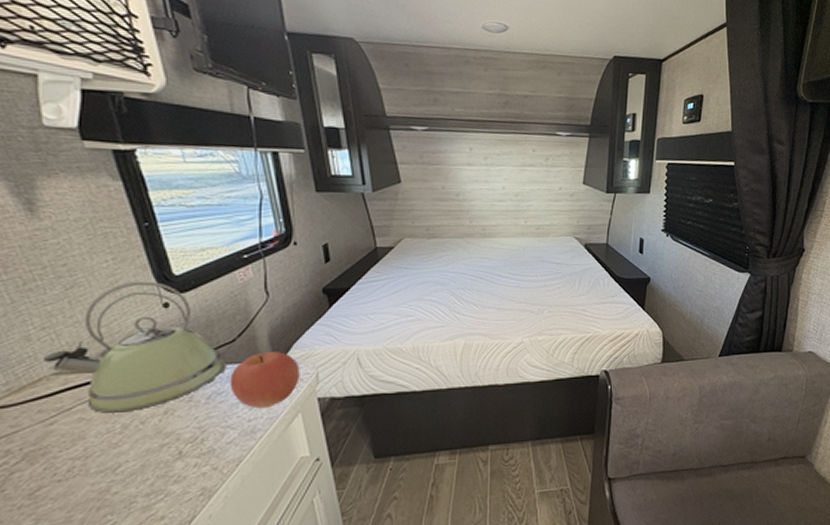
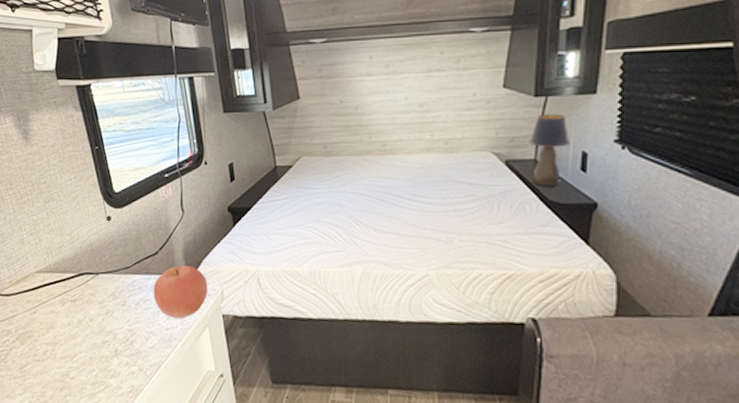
kettle: present [44,281,227,413] -> none [31,197,151,310]
table lamp: none [602,207,632,265] -> present [529,114,571,186]

